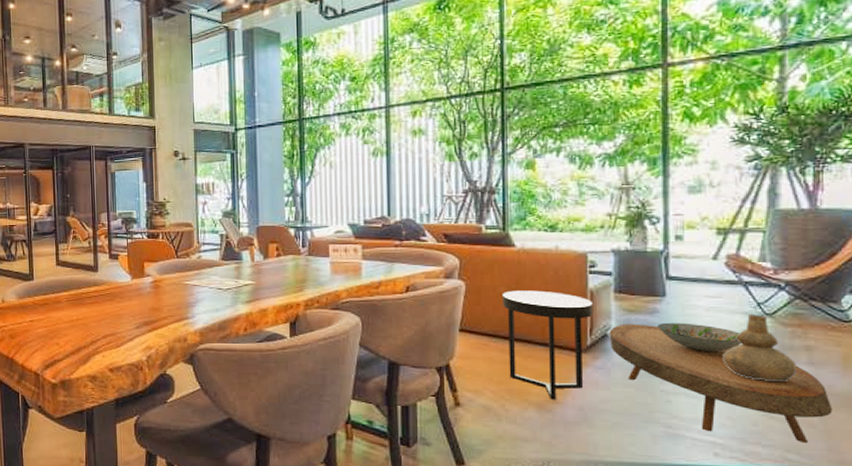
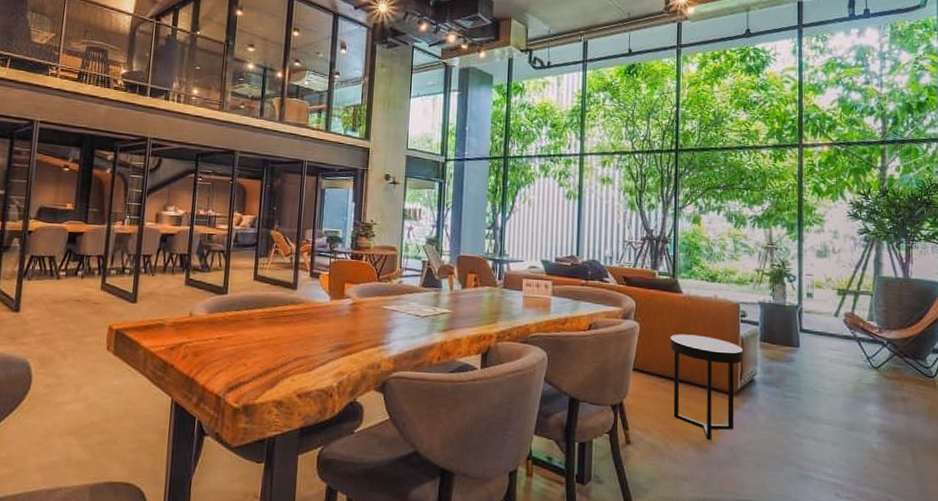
coffee table: present [609,323,833,444] -> none [755,370,922,486]
decorative bowl: present [658,322,742,353] -> none [793,371,856,400]
vase: present [723,315,798,383] -> none [842,367,897,429]

